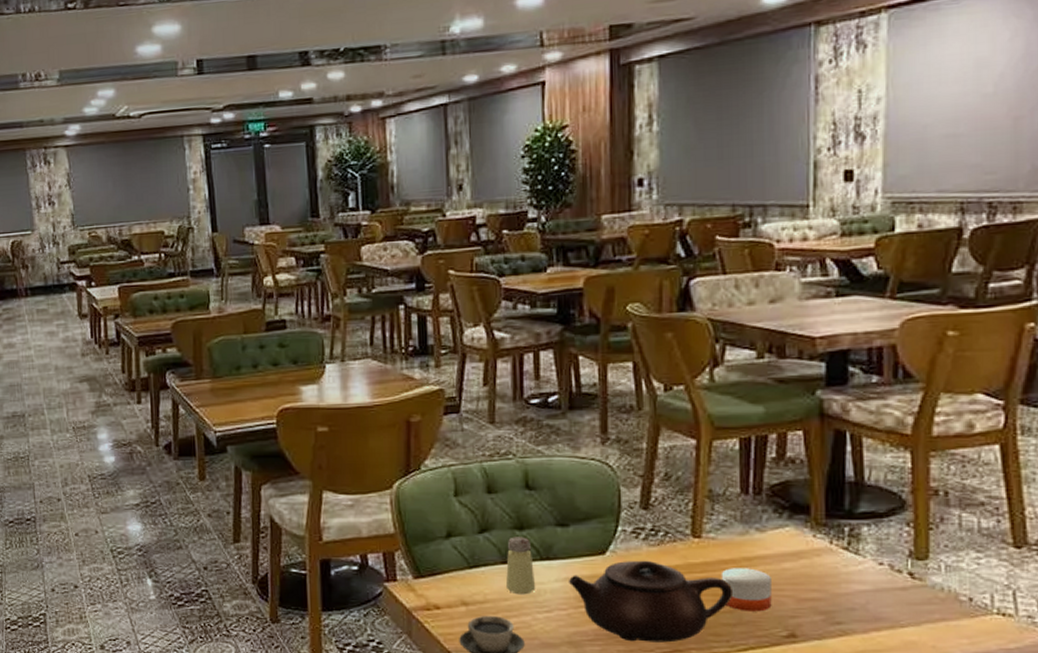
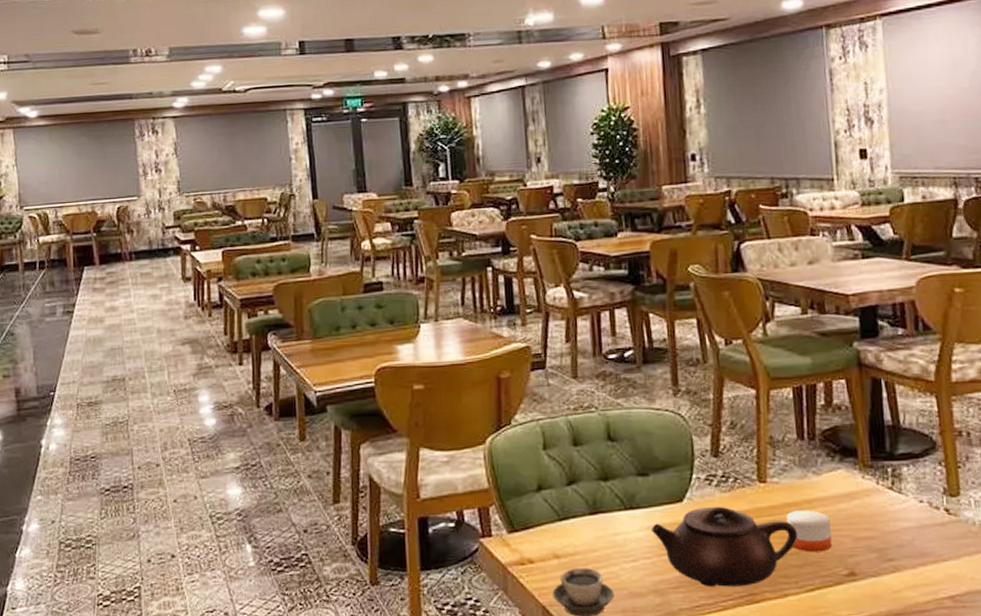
saltshaker: present [505,537,536,595] -> none [593,487,622,545]

